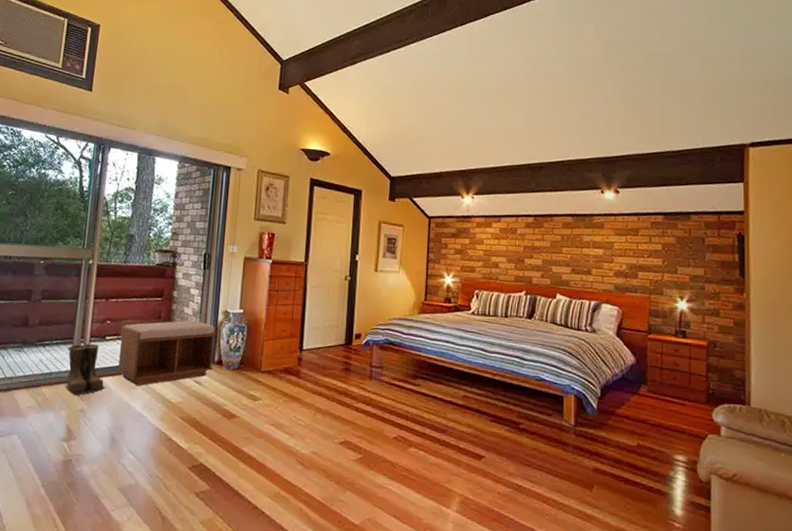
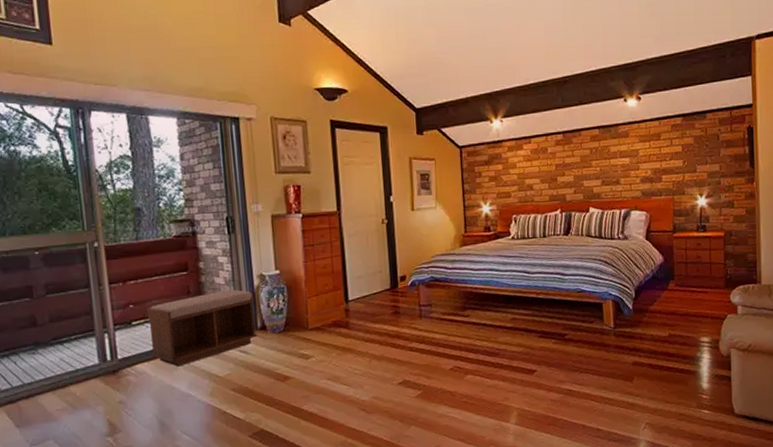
boots: present [65,343,106,395] -> none [90,331,143,388]

